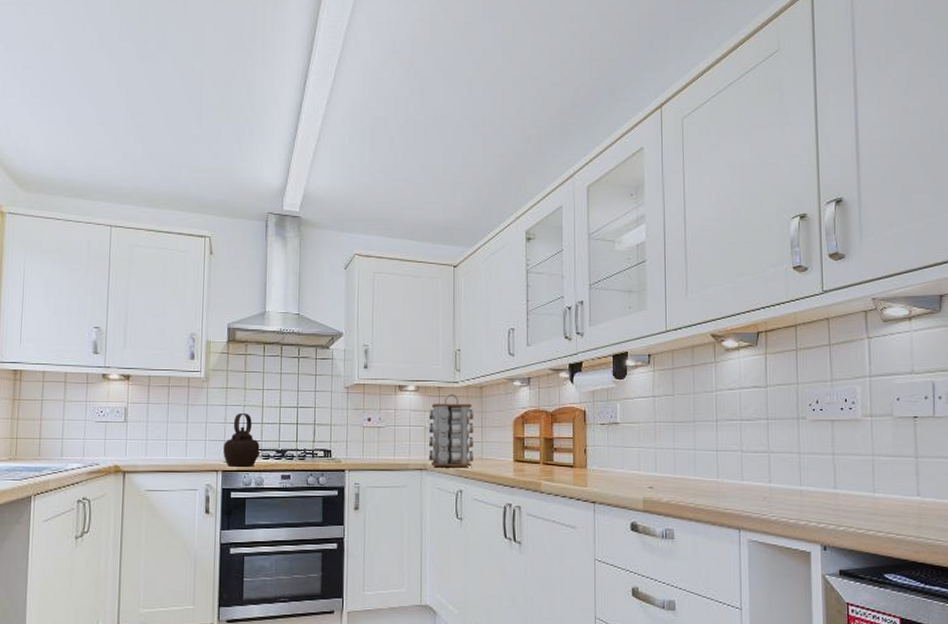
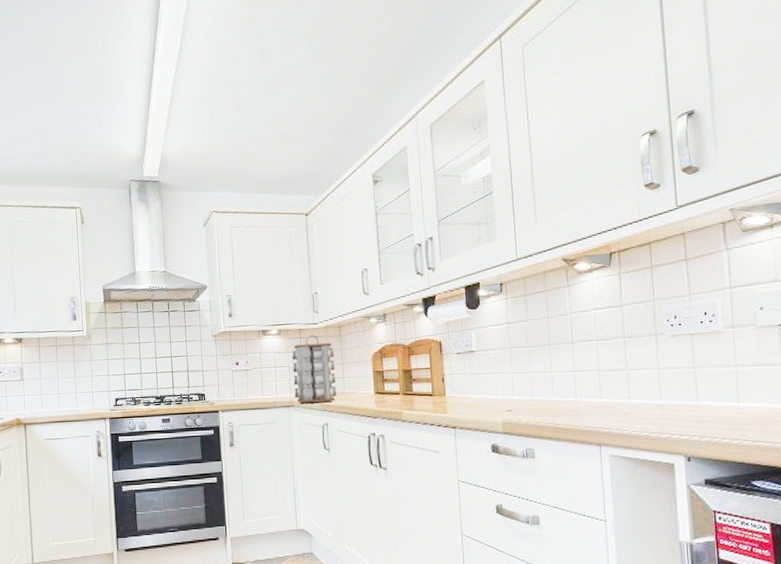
teapot: present [223,412,260,467] -> none [109,365,141,414]

